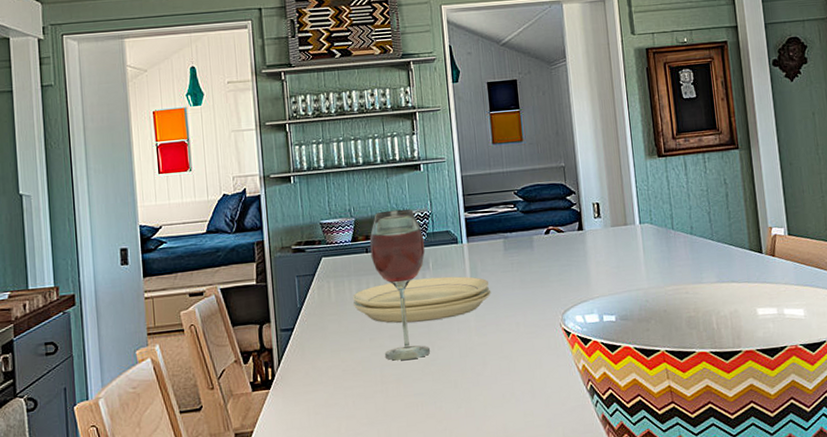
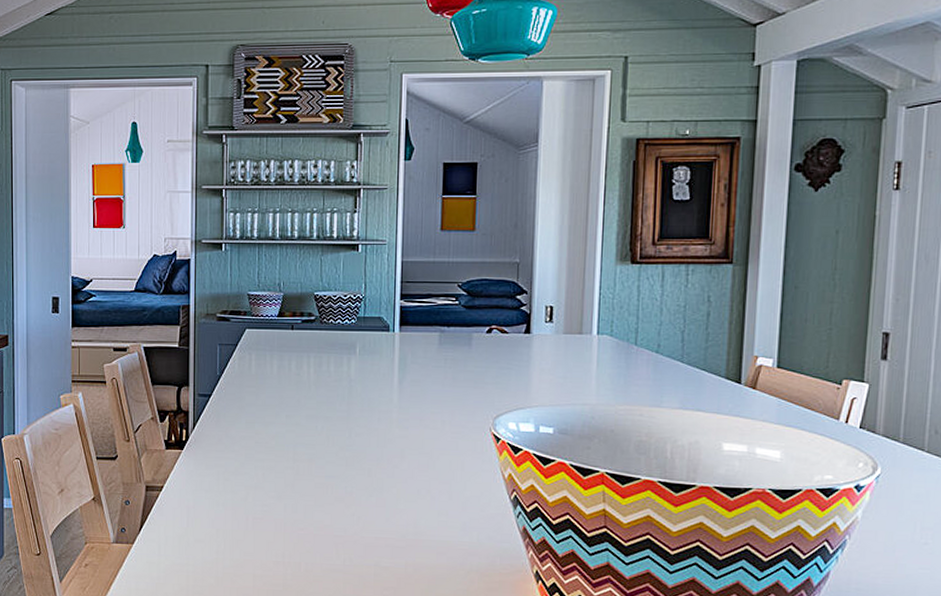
plate: present [352,276,492,324] -> none [272,363,419,406]
wineglass: present [369,208,431,361] -> none [296,289,354,441]

